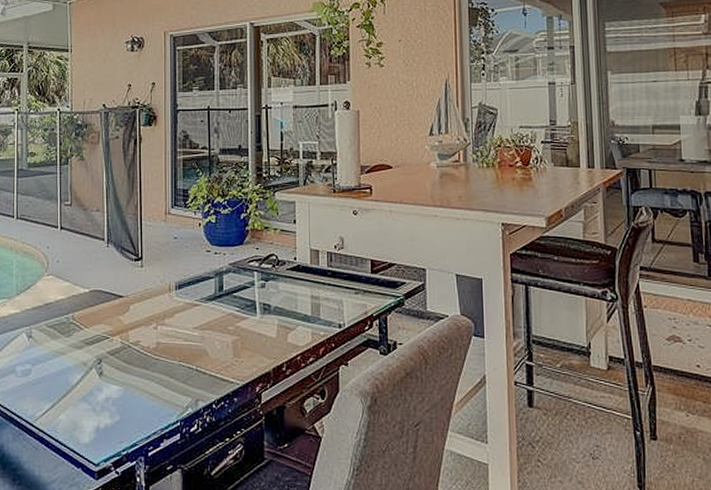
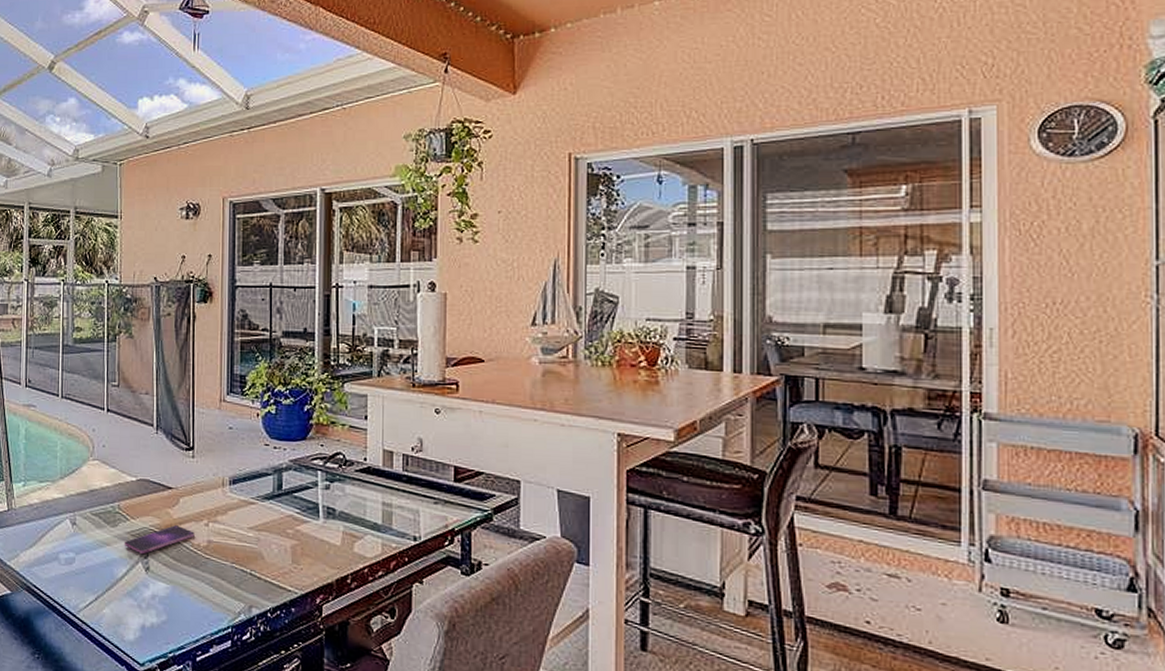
smartphone: none [78,331,144,359] -> present [124,525,195,554]

